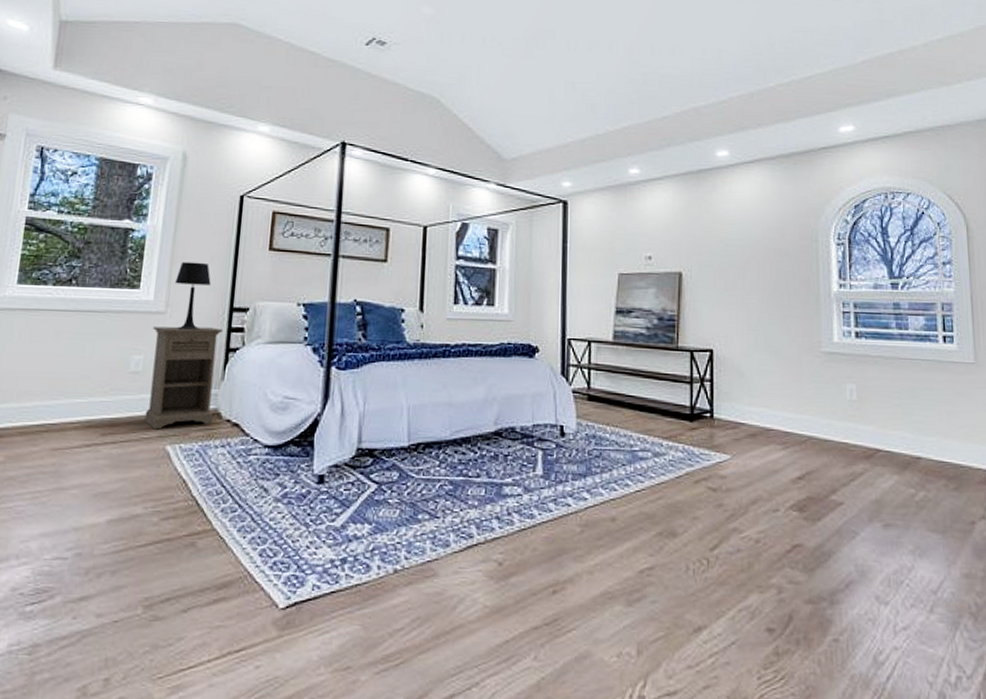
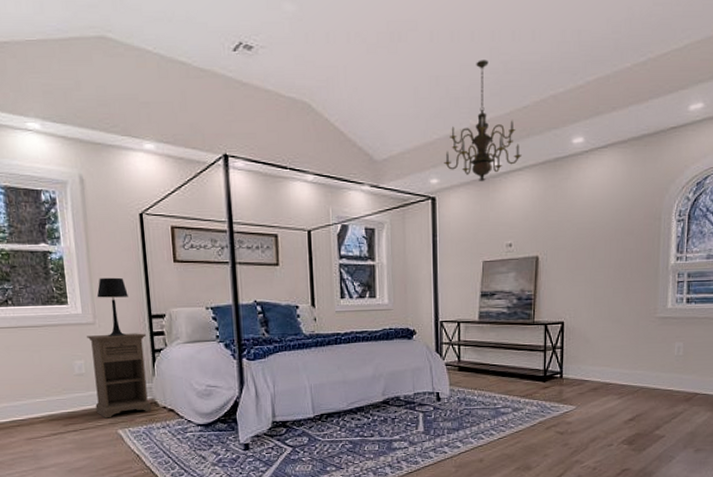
chandelier: none [578,70,662,188] -> present [444,60,522,181]

